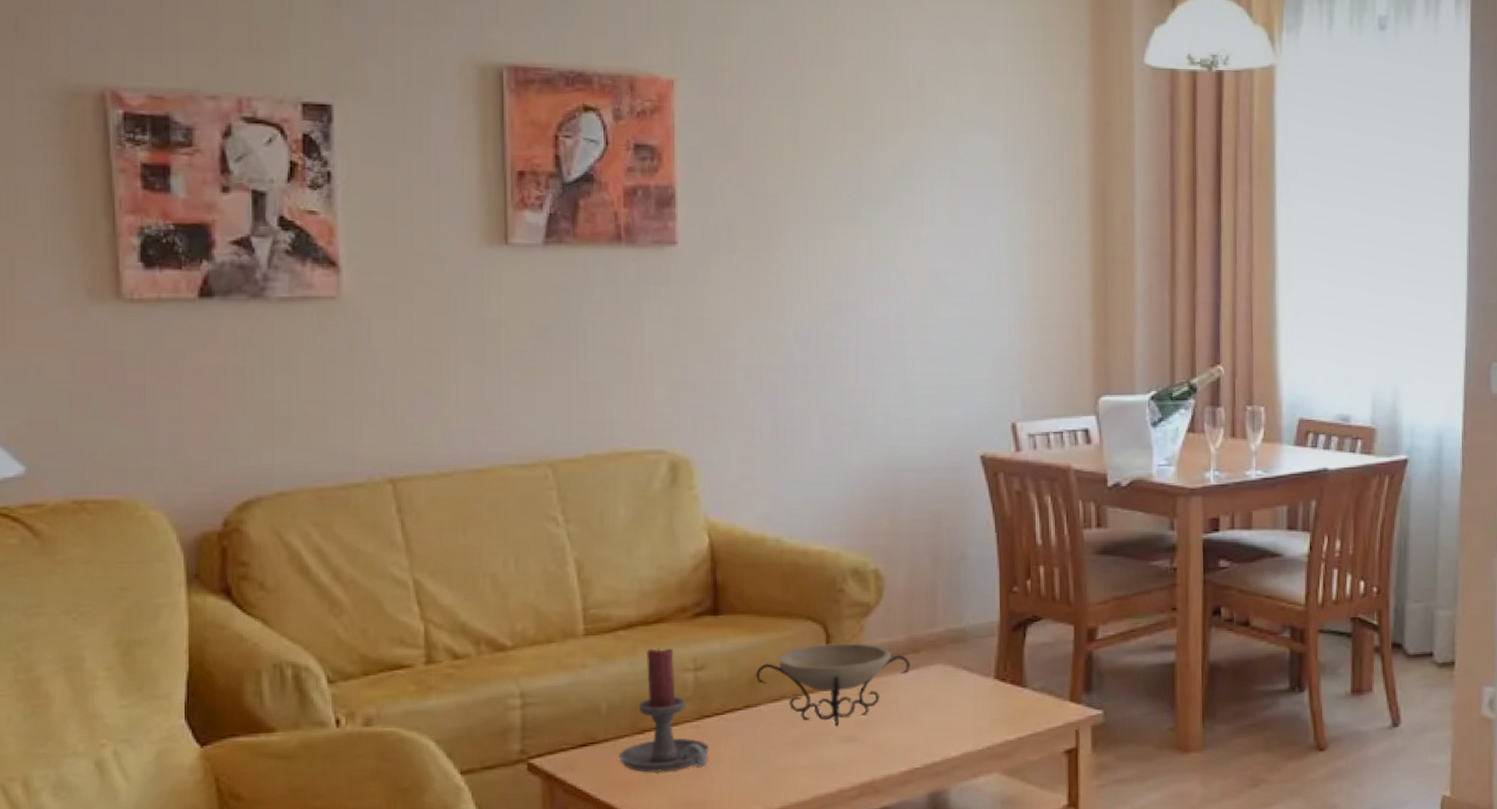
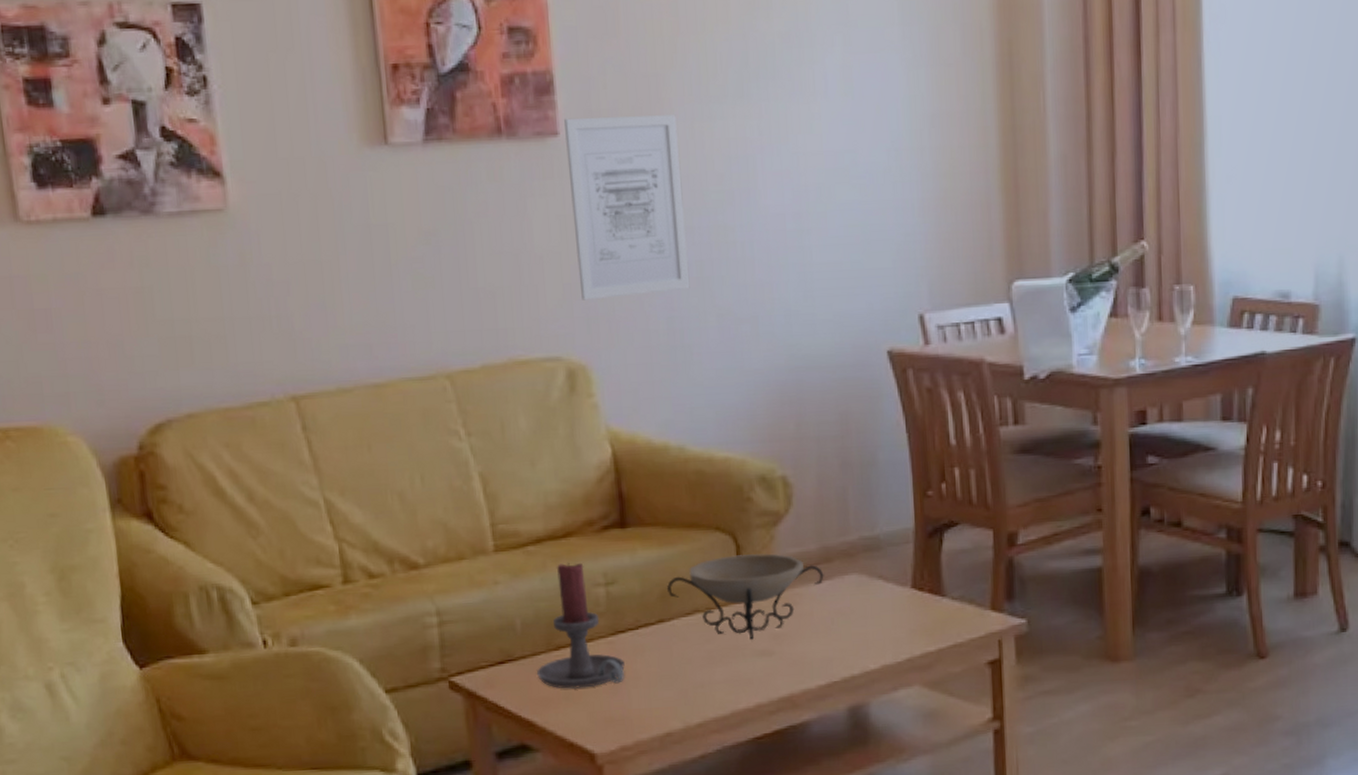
wall art: none [683,229,795,398] -> present [564,115,690,301]

